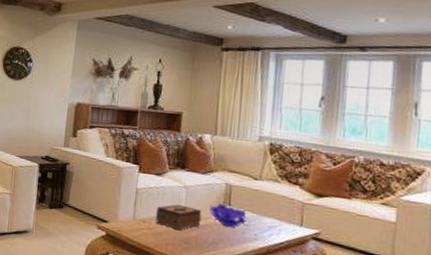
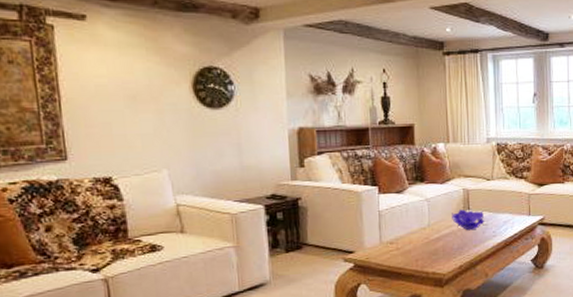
tissue box: present [155,204,202,231] -> none [402,218,446,244]

